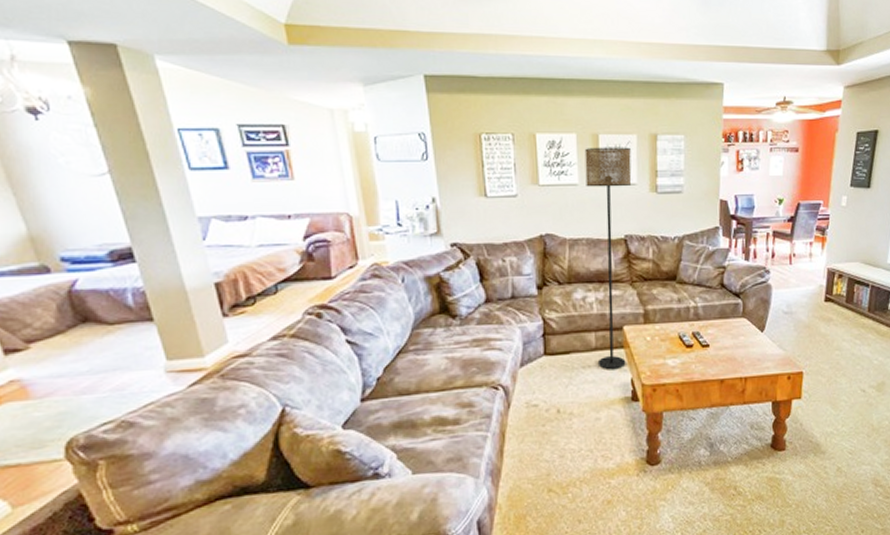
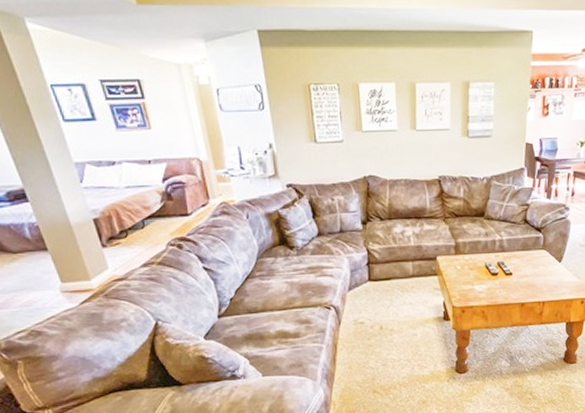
floor lamp: present [584,147,632,370] -> none [403,94,446,294]

